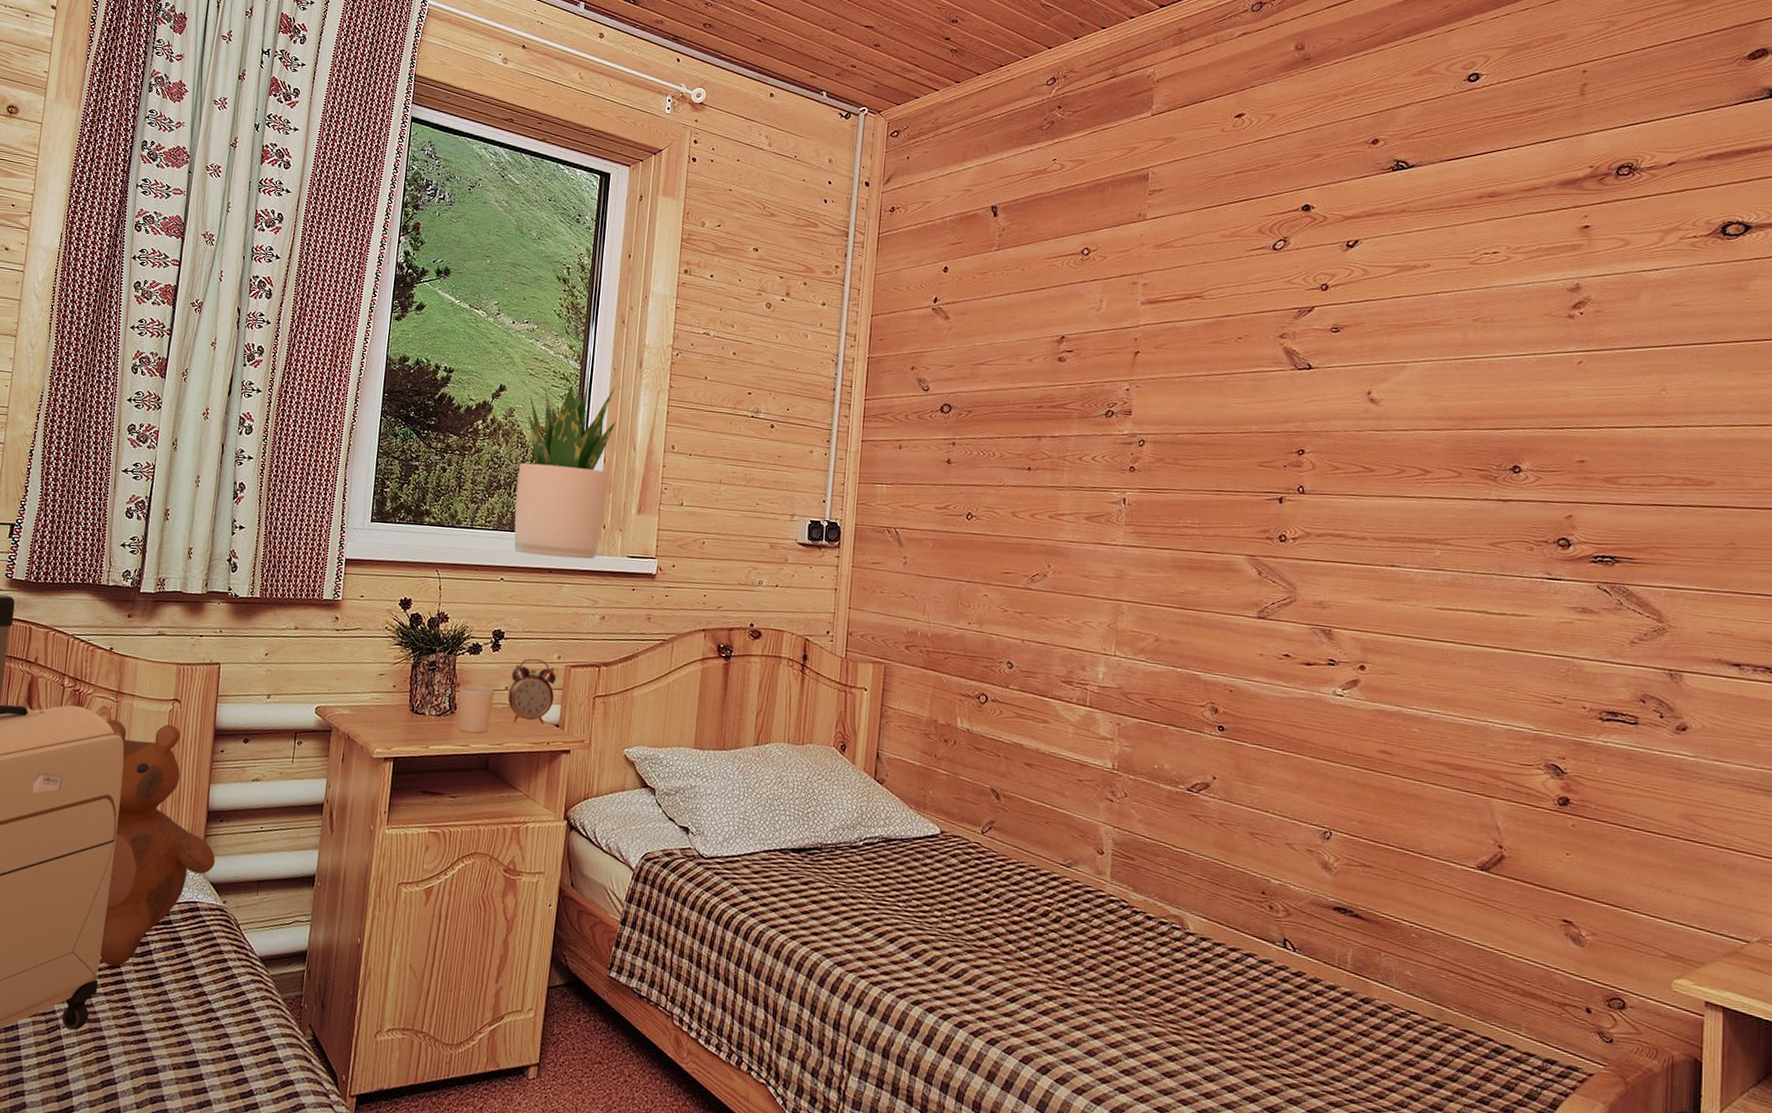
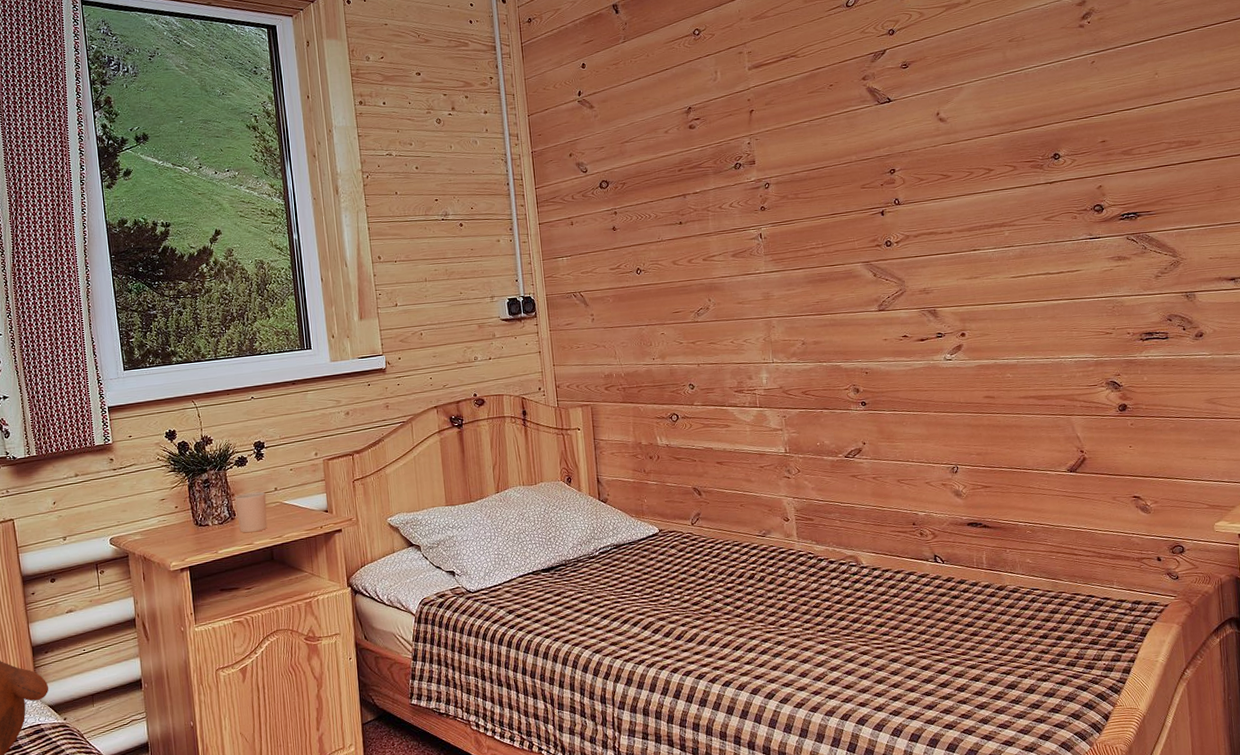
alarm clock: present [507,658,557,725] -> none [277,459,319,515]
planter: present [514,381,617,559] -> none [244,213,332,373]

